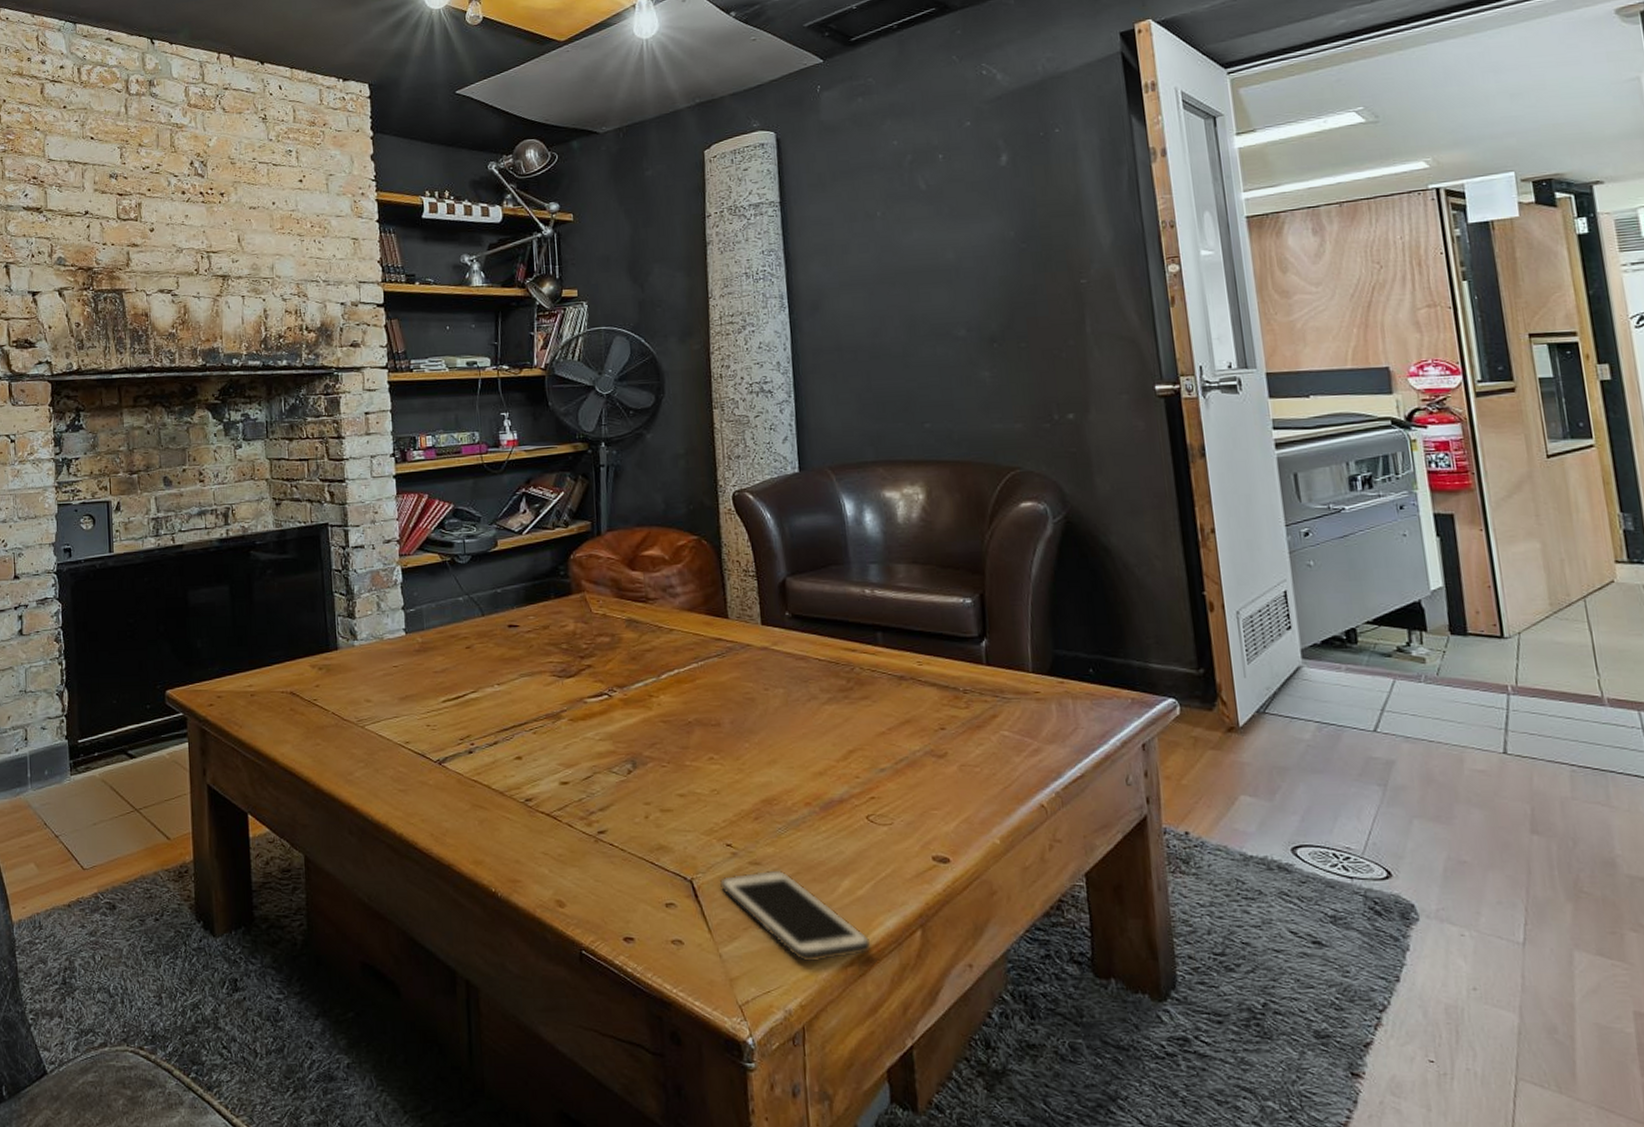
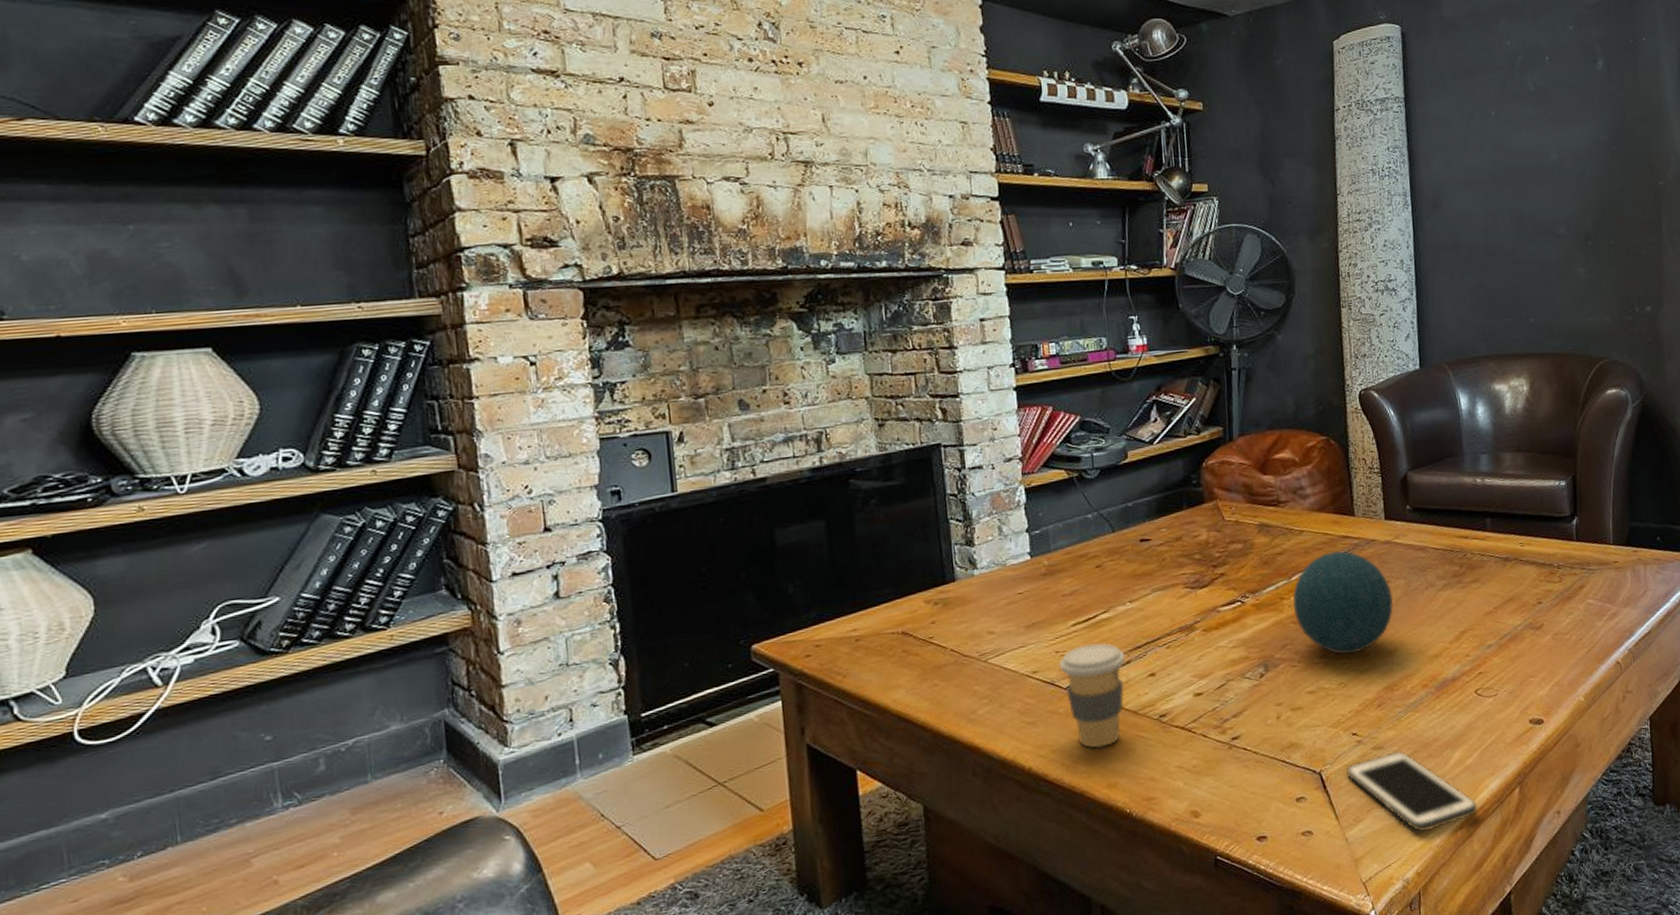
coffee cup: none [430,721,493,823] -> present [1059,643,1125,748]
decorative orb: none [662,652,771,761] -> present [1292,551,1393,655]

